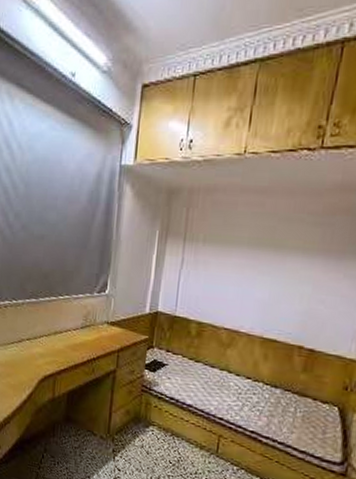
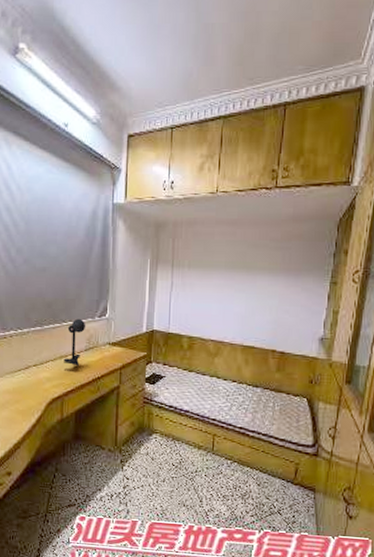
desk lamp: none [58,292,84,345] -> present [64,318,86,366]

